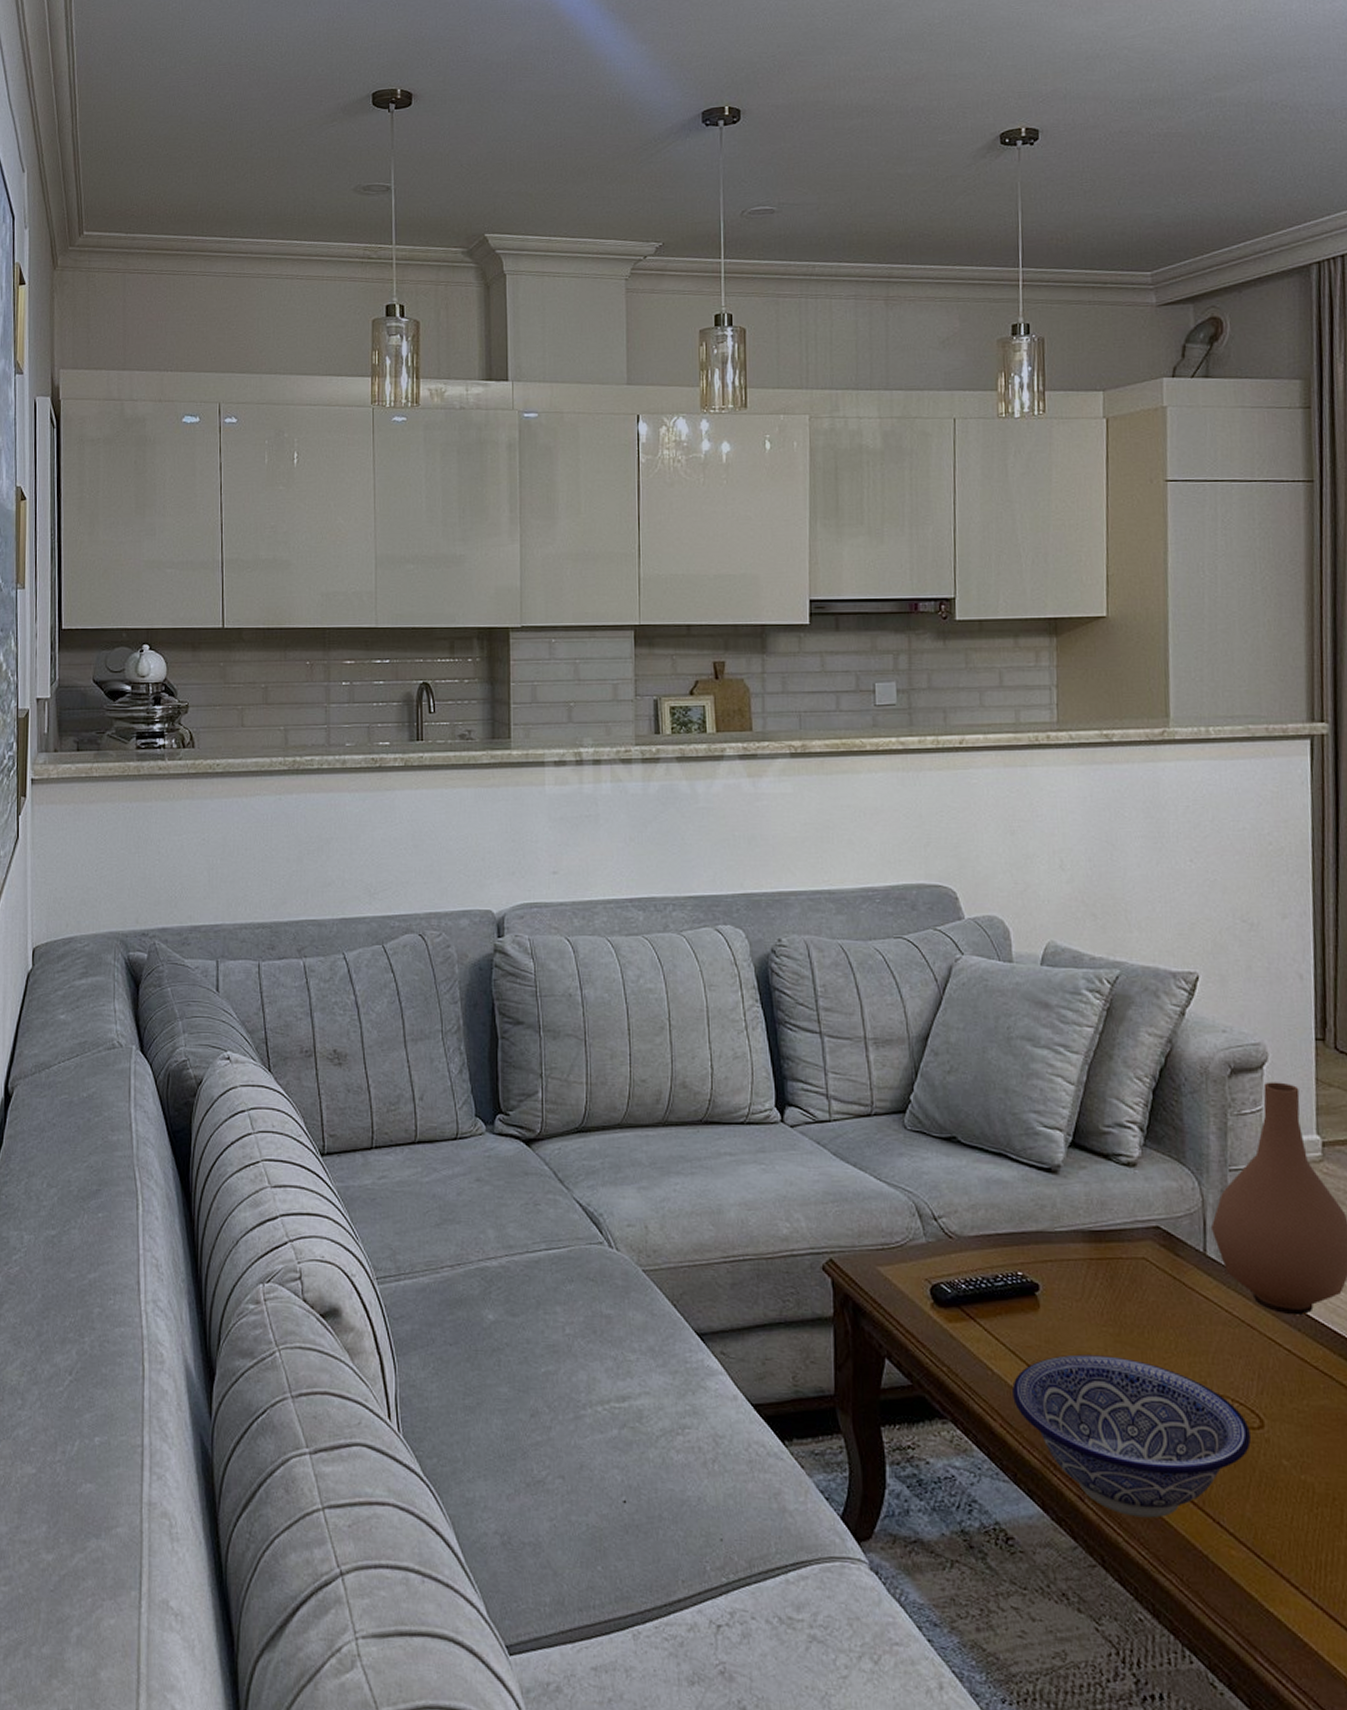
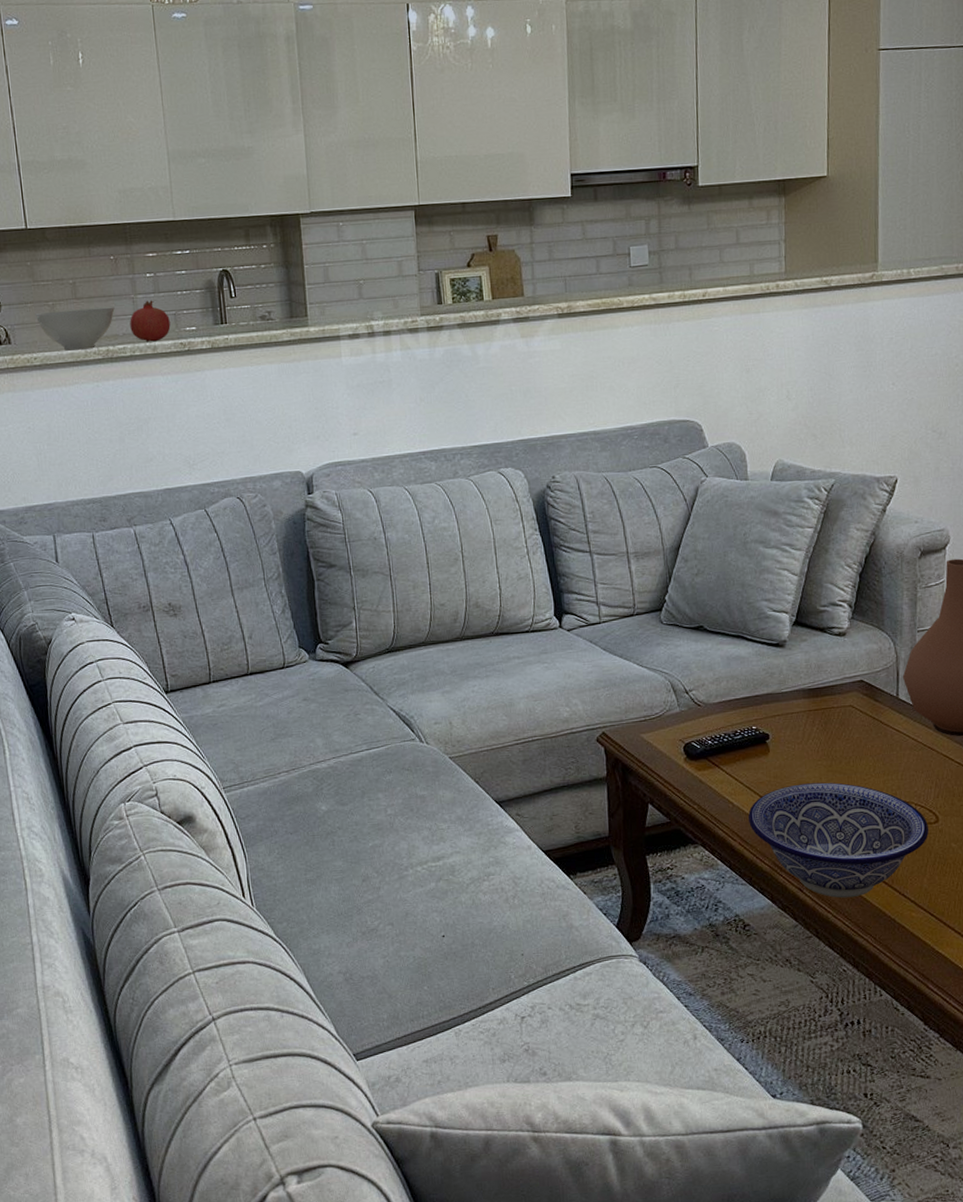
bowl: none [222,715,306,759] -> present [35,307,115,351]
fruit: none [320,710,363,755] -> present [130,300,171,342]

